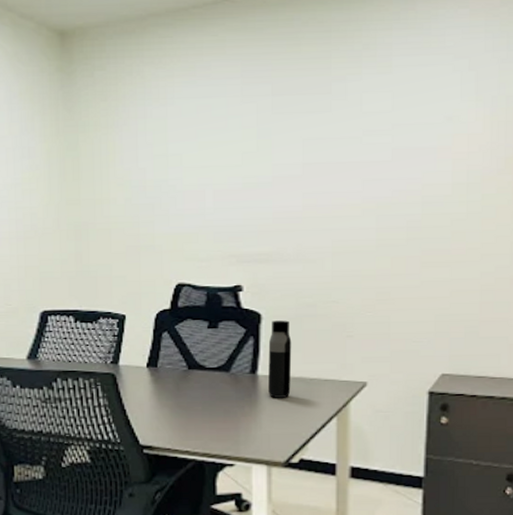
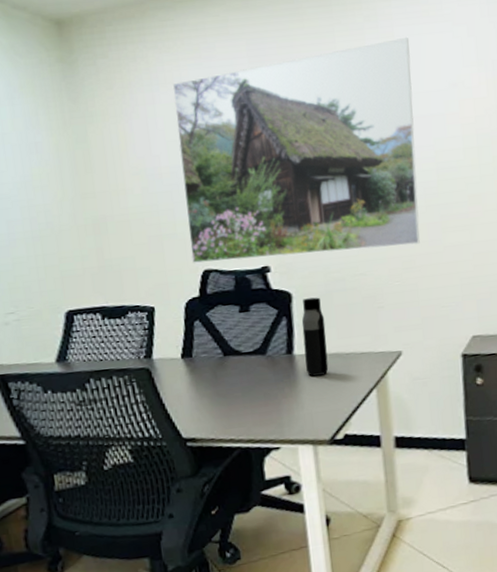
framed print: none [165,68,406,277] -> present [172,38,420,263]

